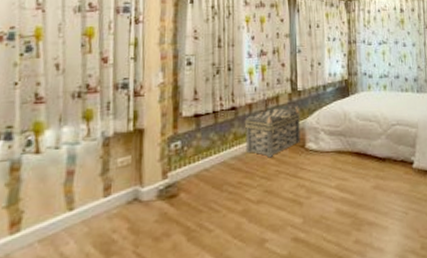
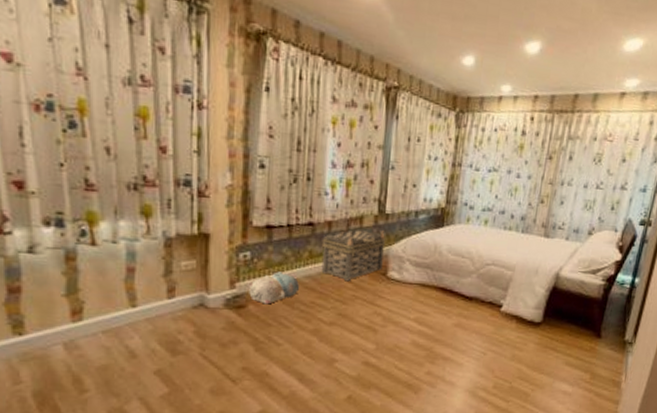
plush toy: none [180,156,228,191] -> present [249,271,300,305]

